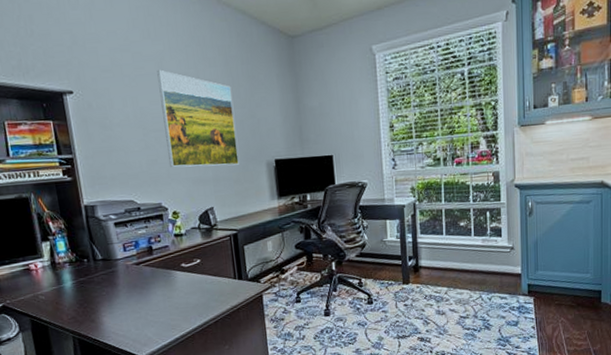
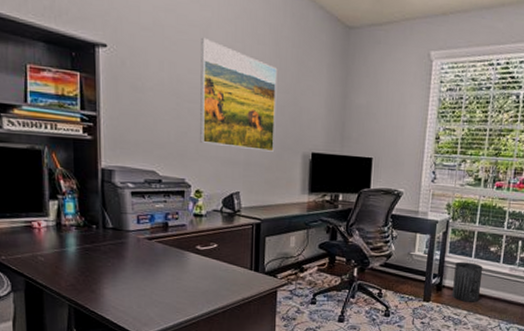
trash can: none [428,239,457,279] -> present [452,261,483,302]

